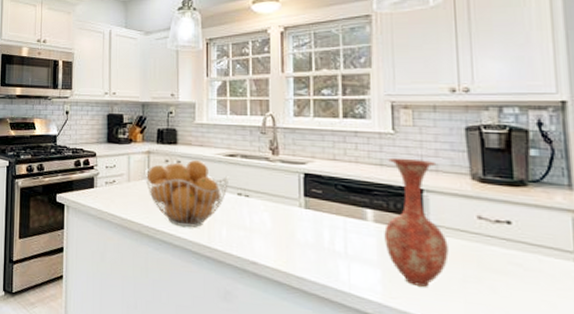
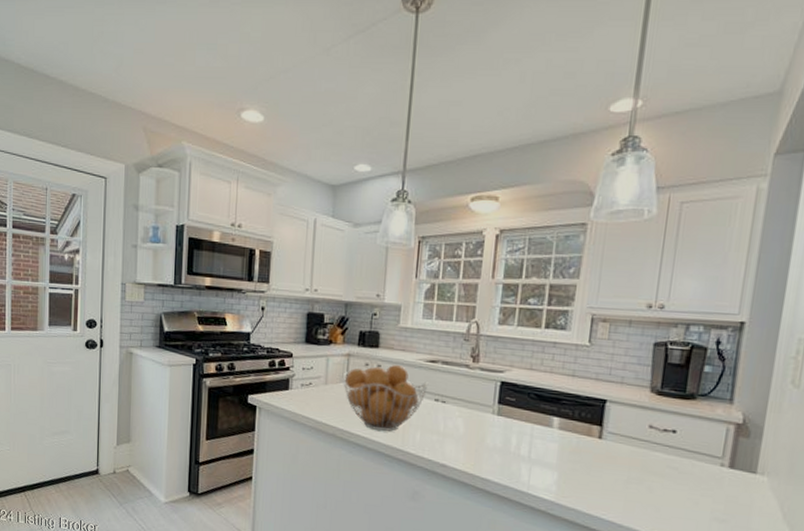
vase: present [384,157,449,287] -> none [565,369,623,487]

